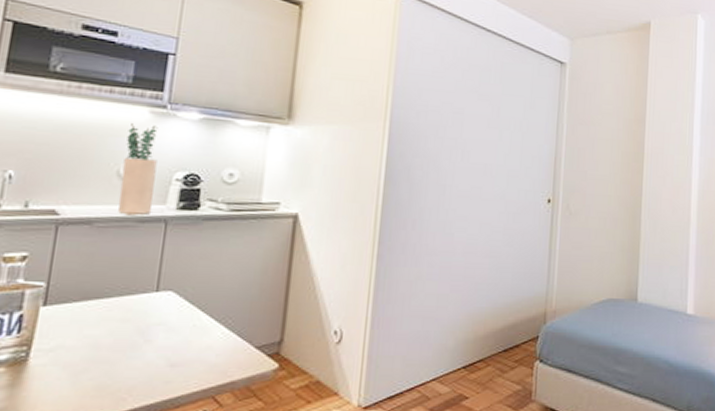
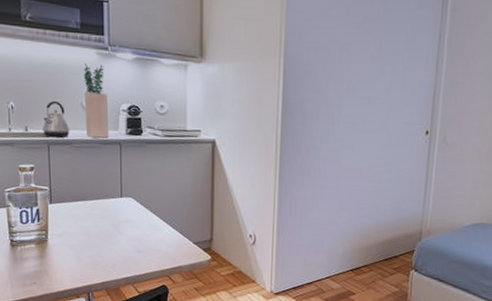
kettle: none [51,168,95,216] -> present [42,100,70,138]

